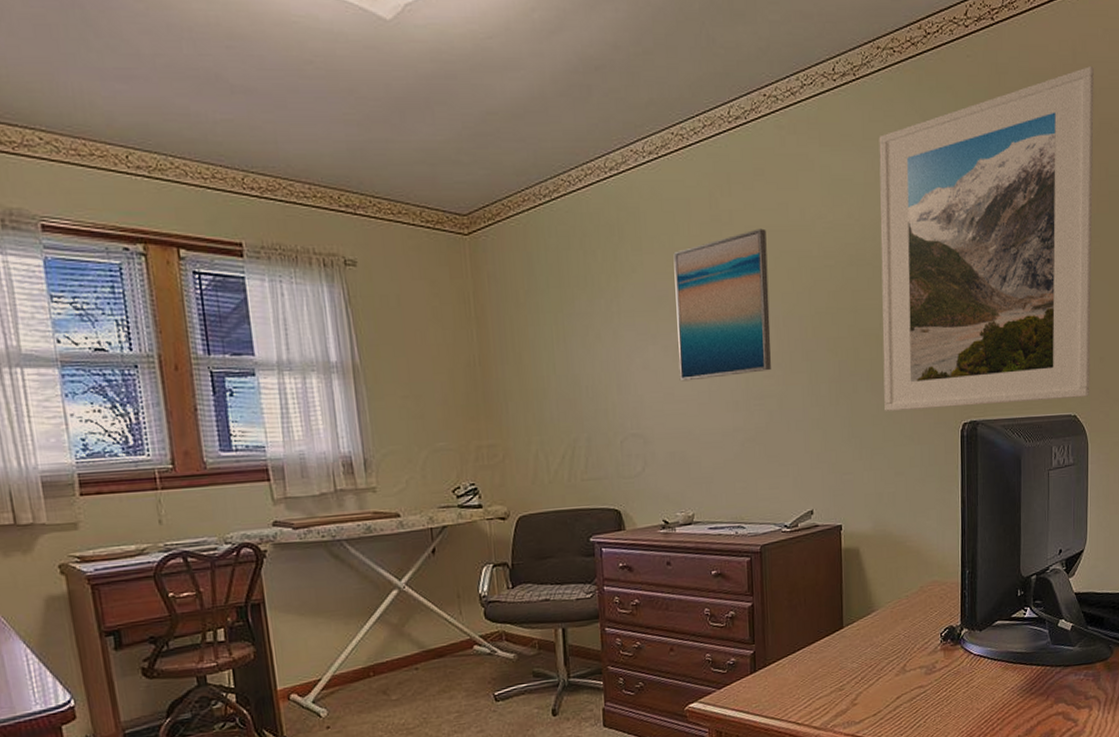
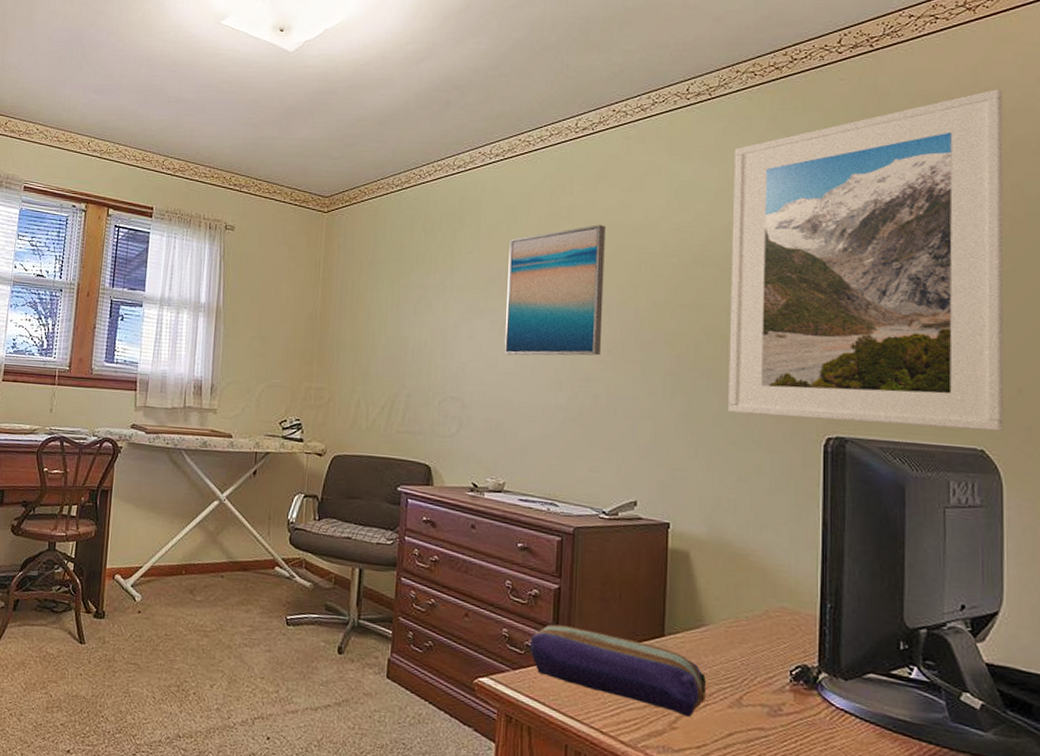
pencil case: none [731,637,878,692] -> present [530,624,706,717]

